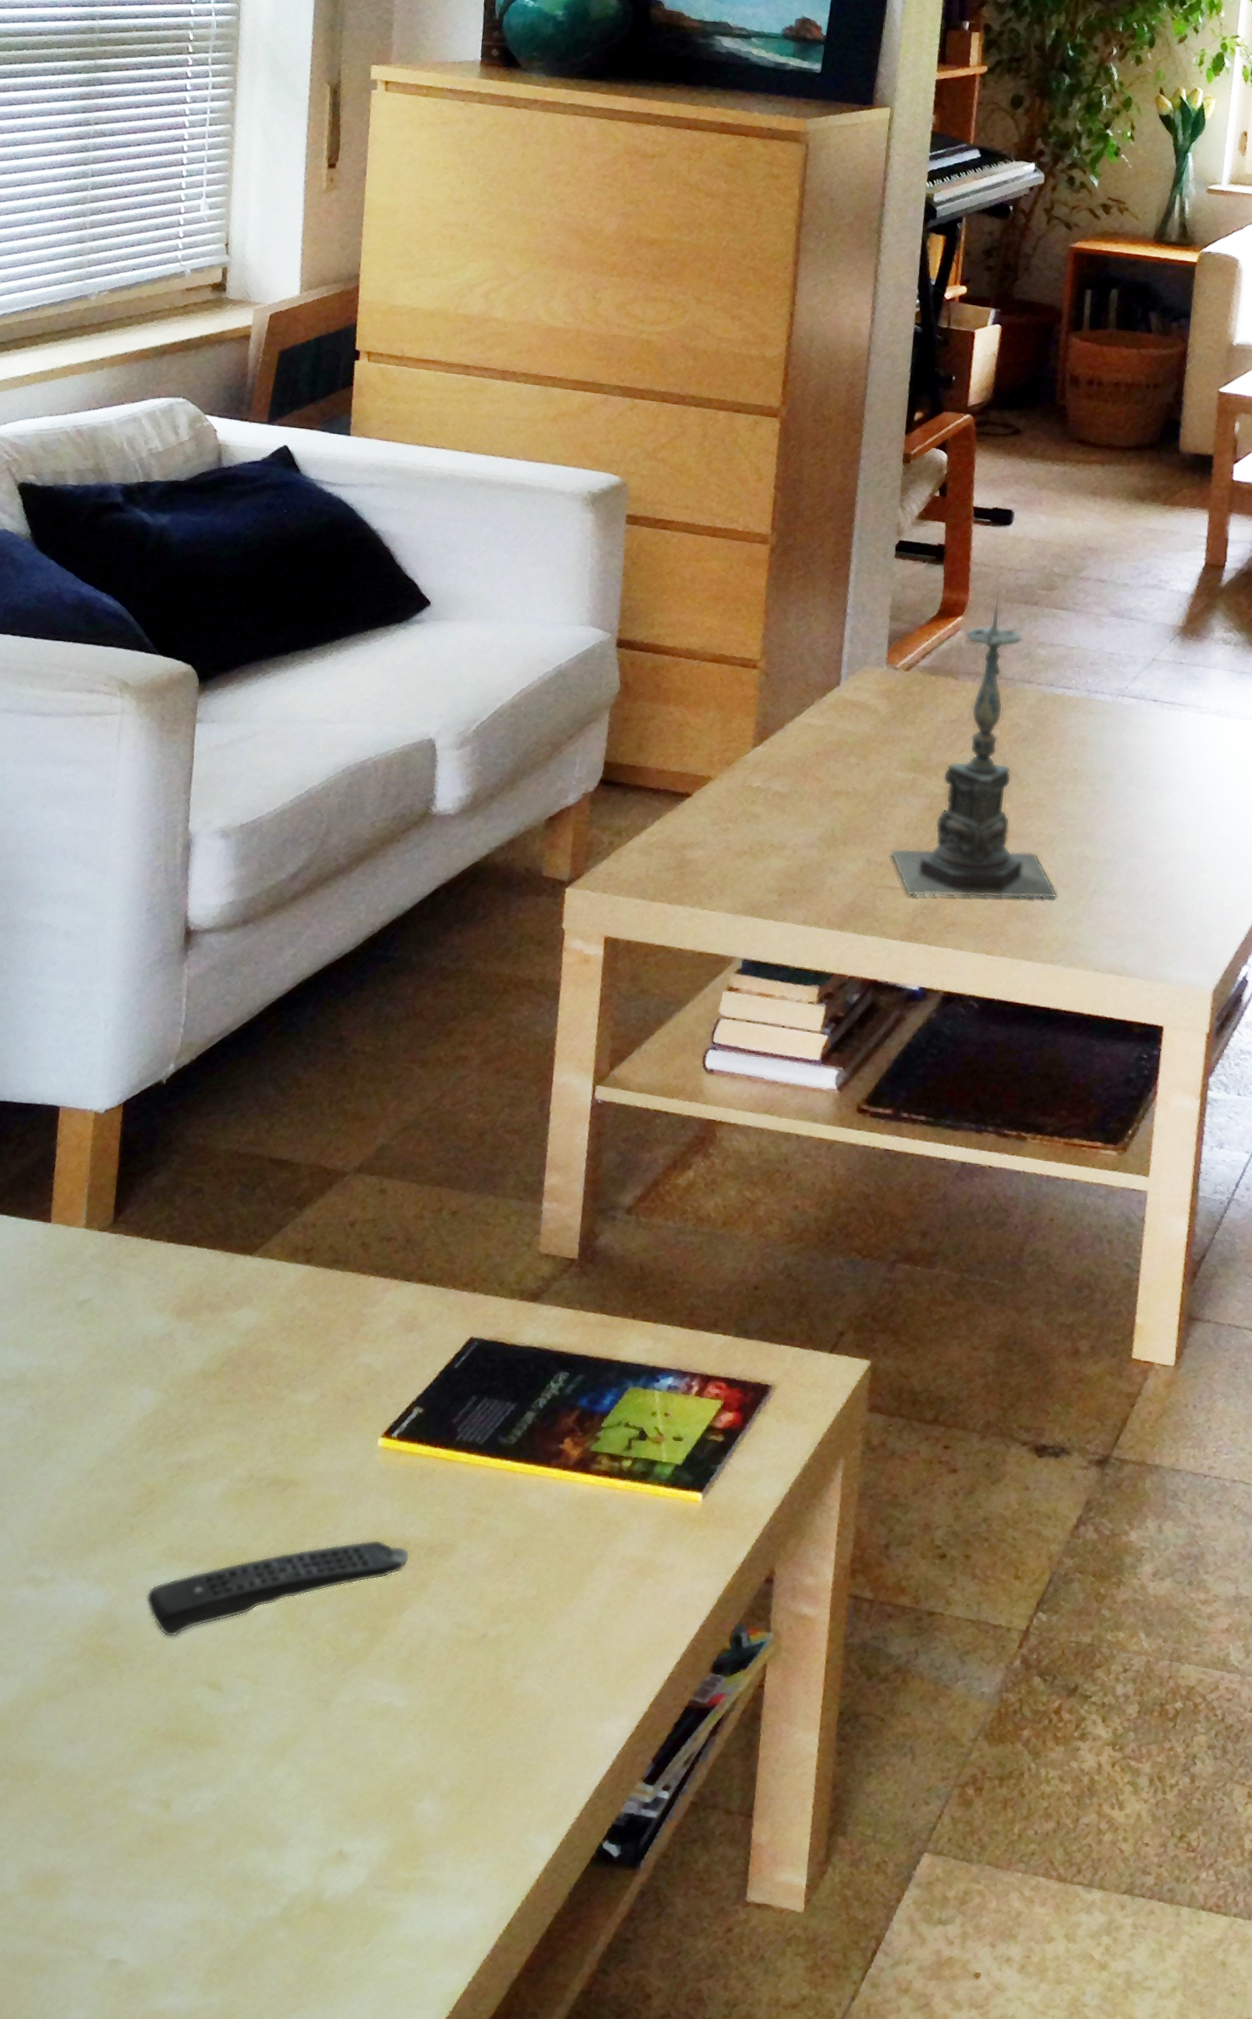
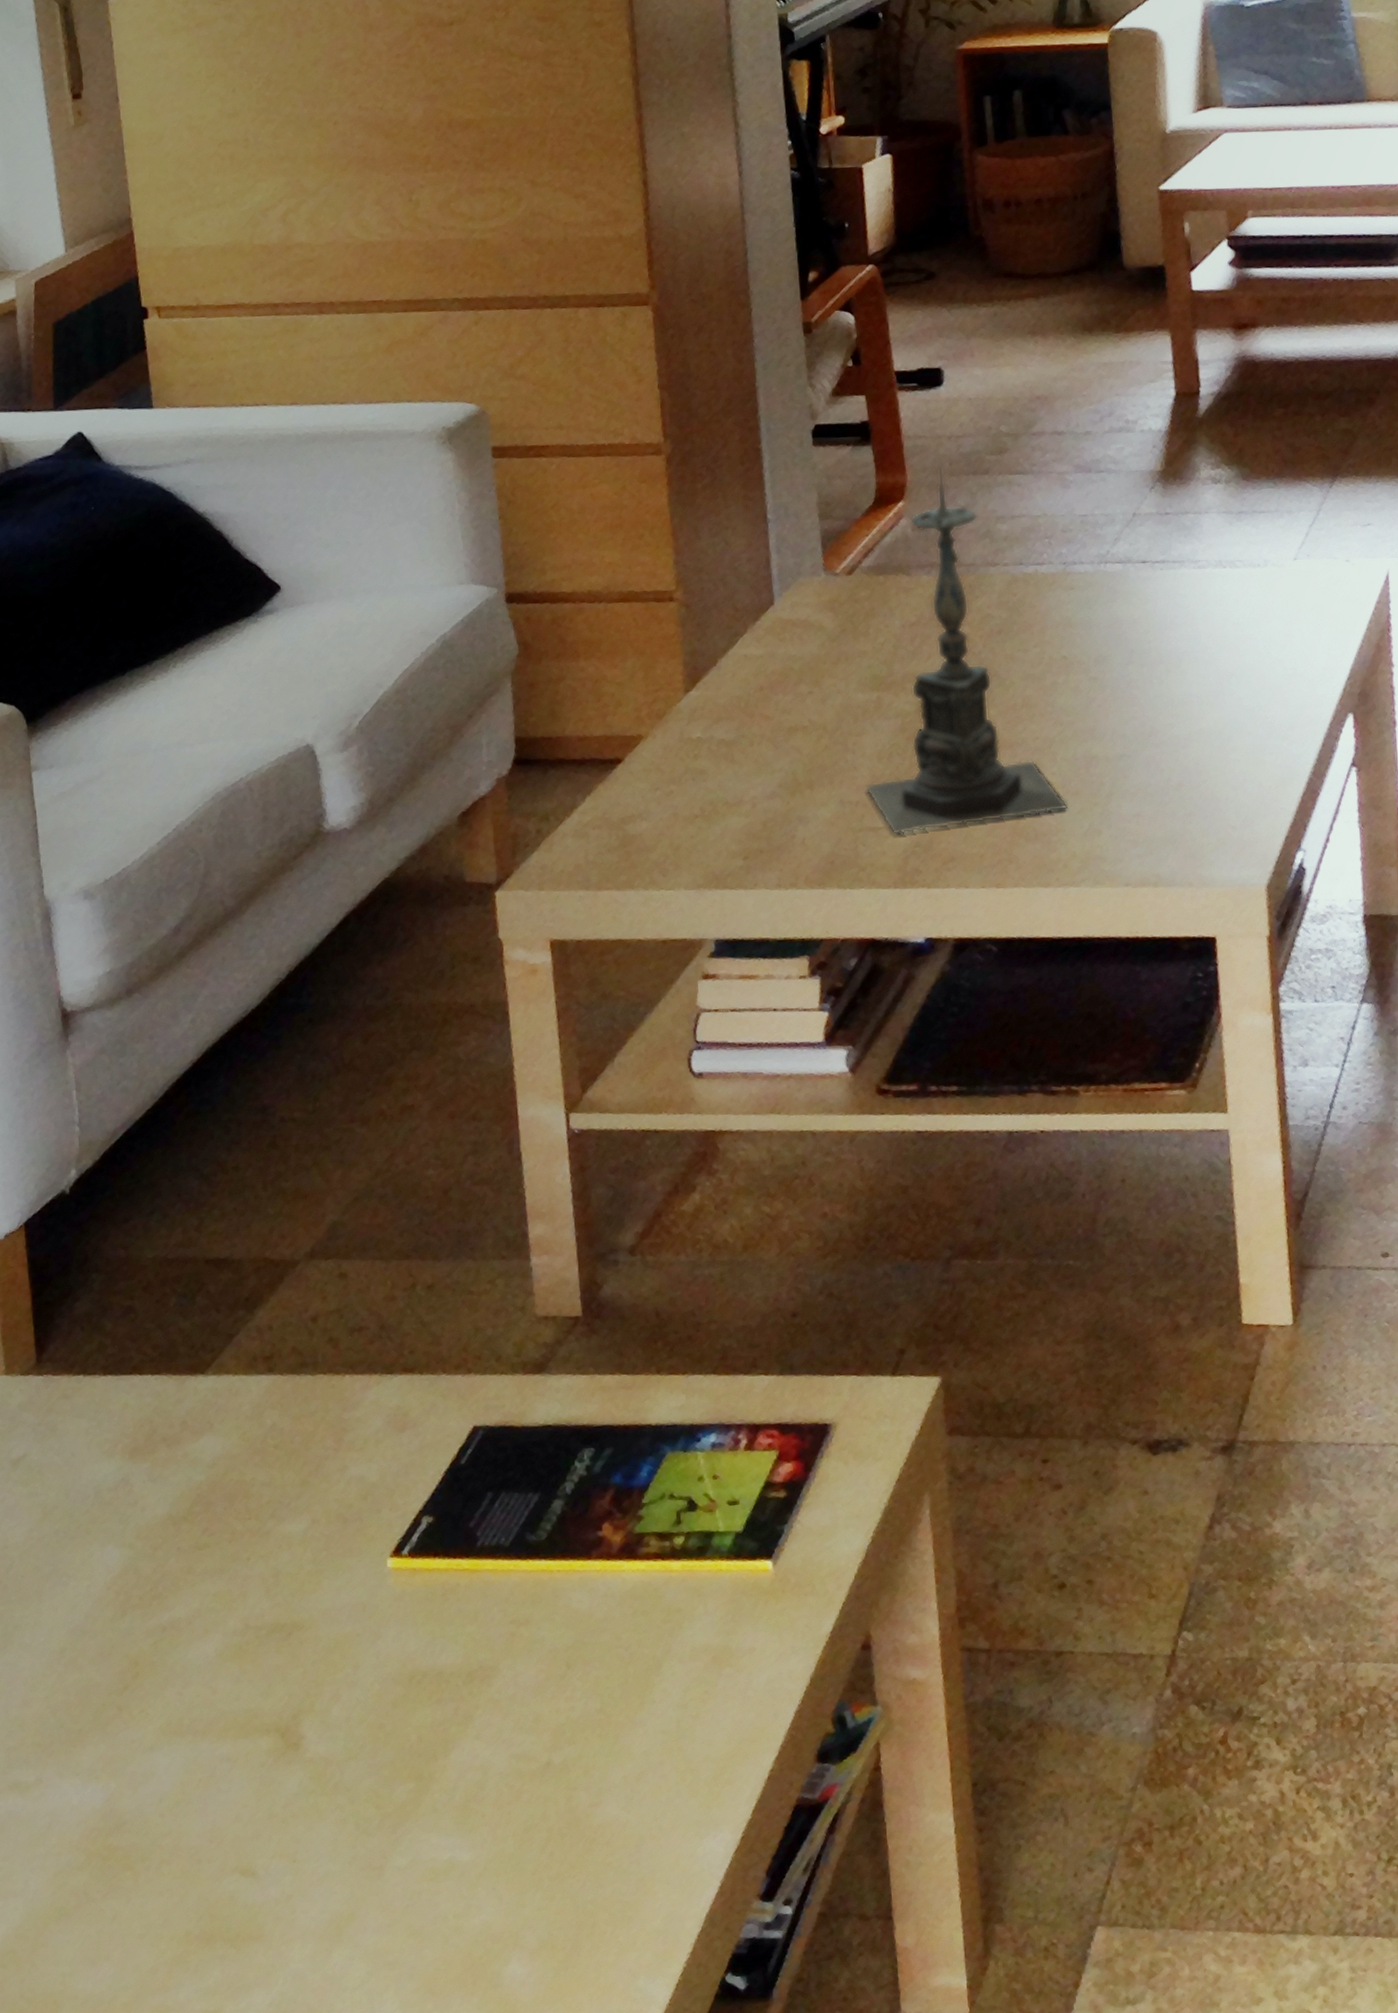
remote control: present [145,1539,410,1638] -> none [150,1674,447,1826]

